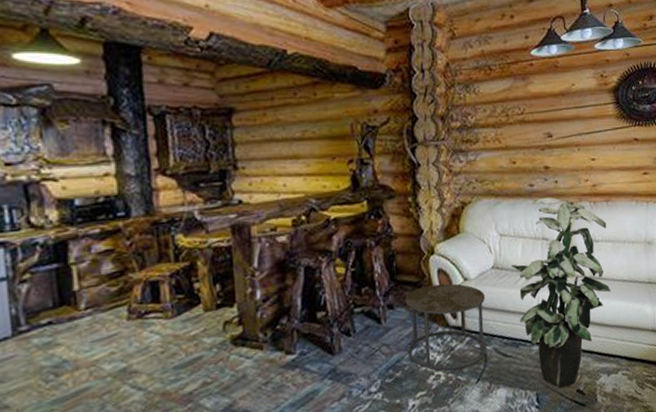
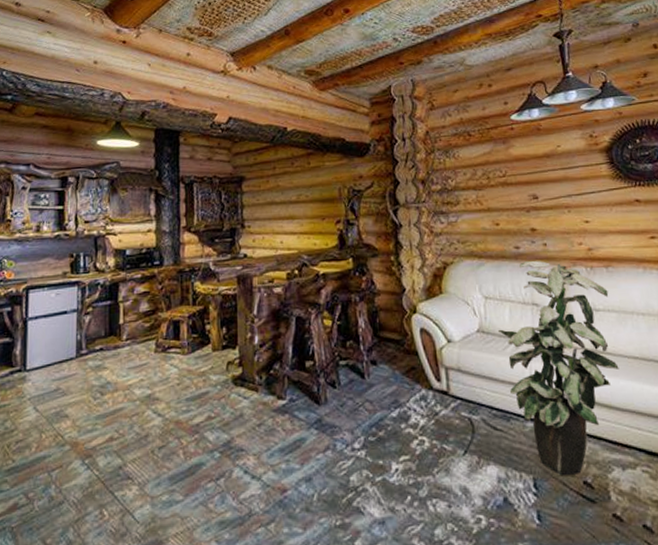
side table: present [405,283,487,371] -> none [388,344,475,438]

